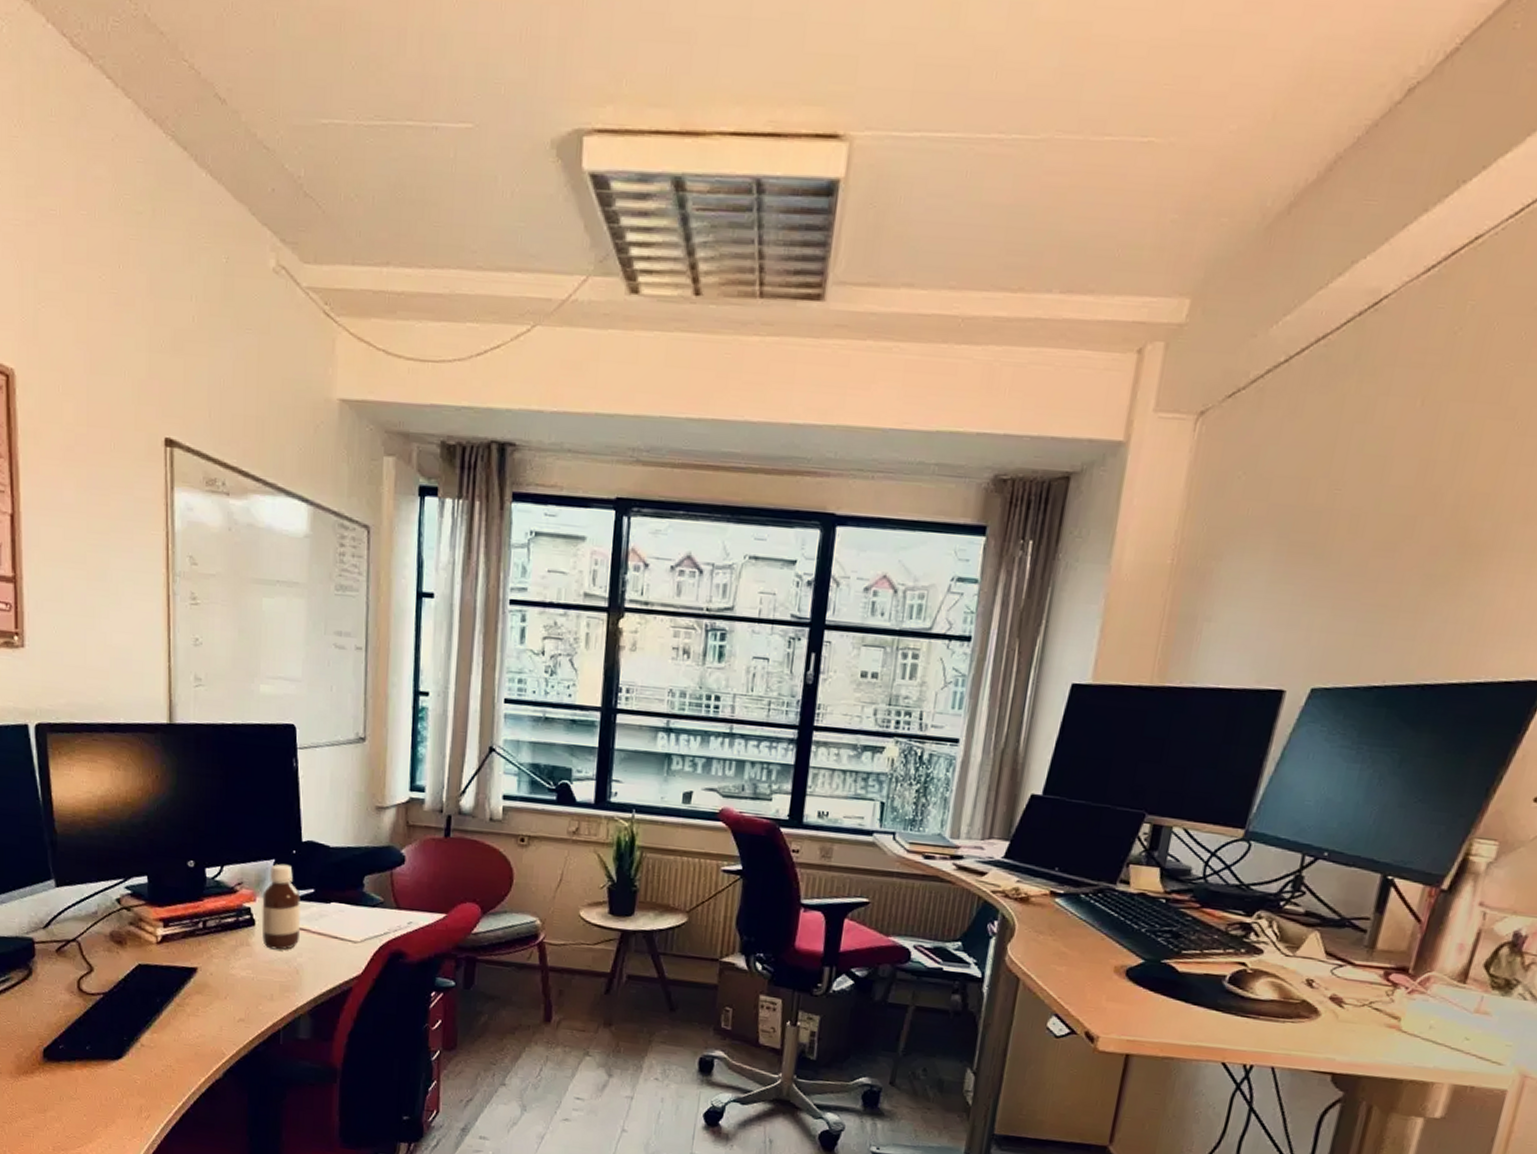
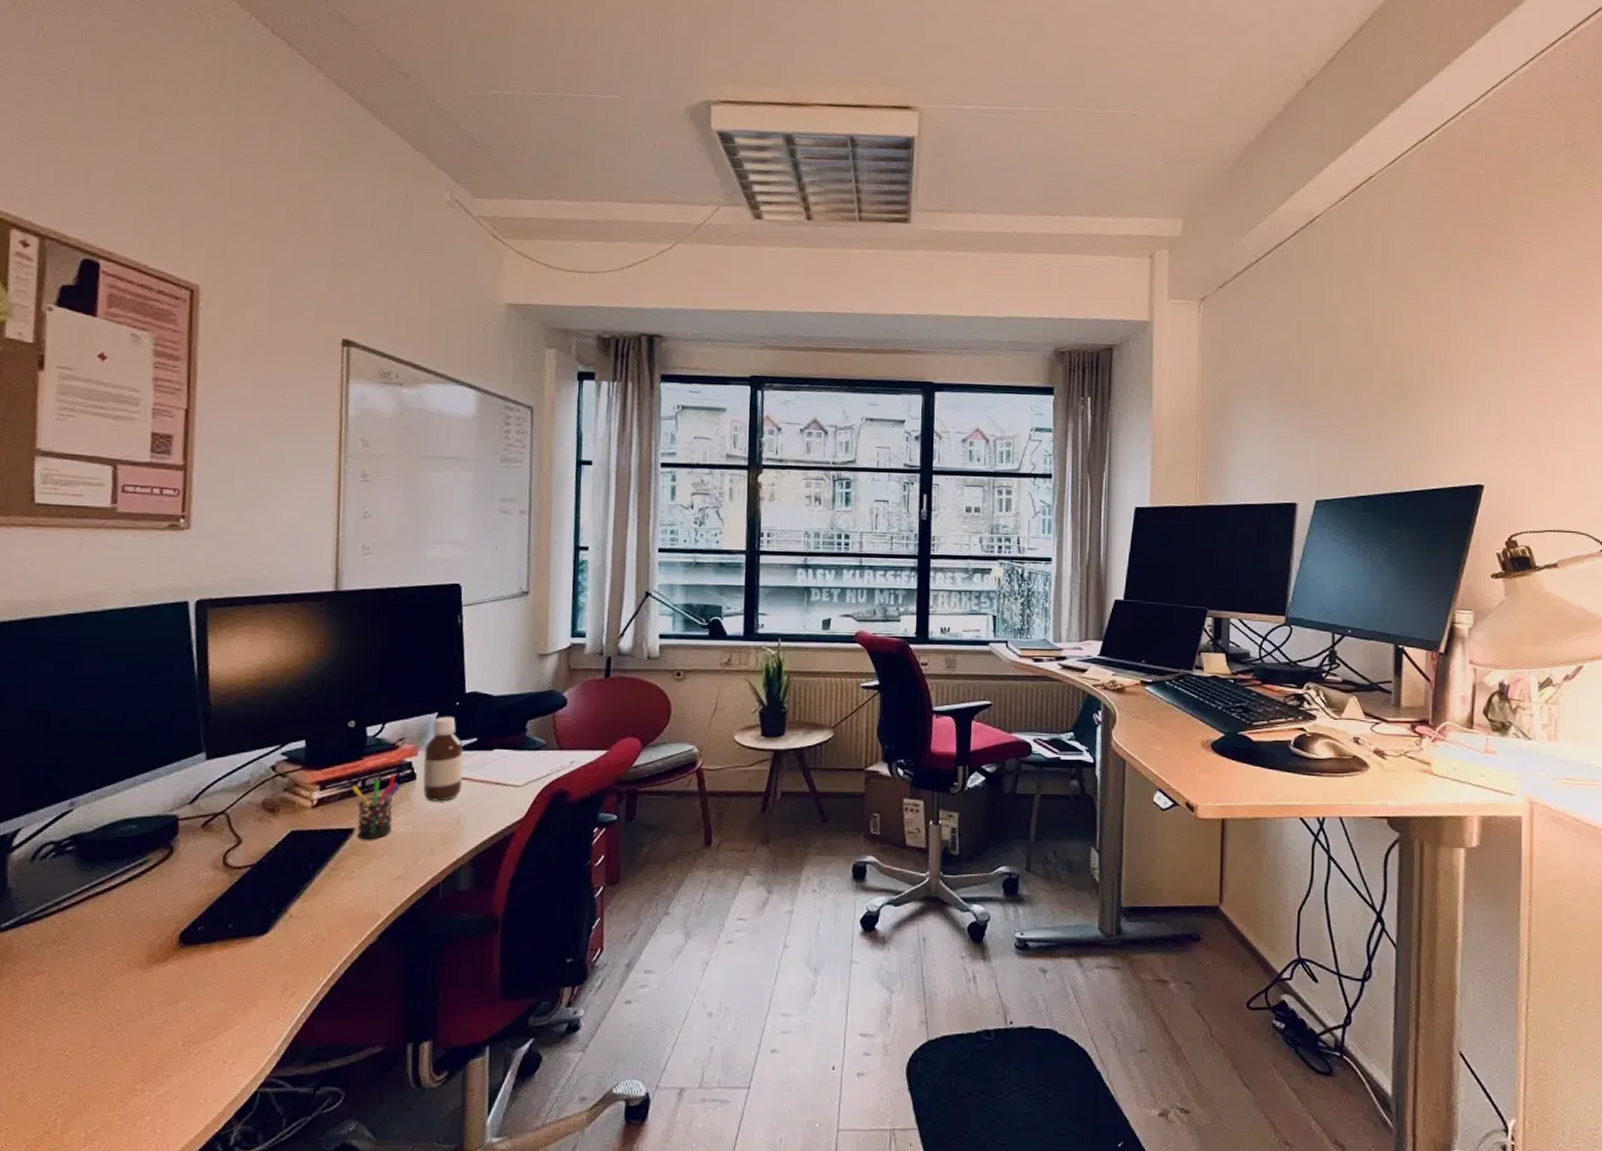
pen holder: none [193,918,240,981] -> present [351,774,401,840]

